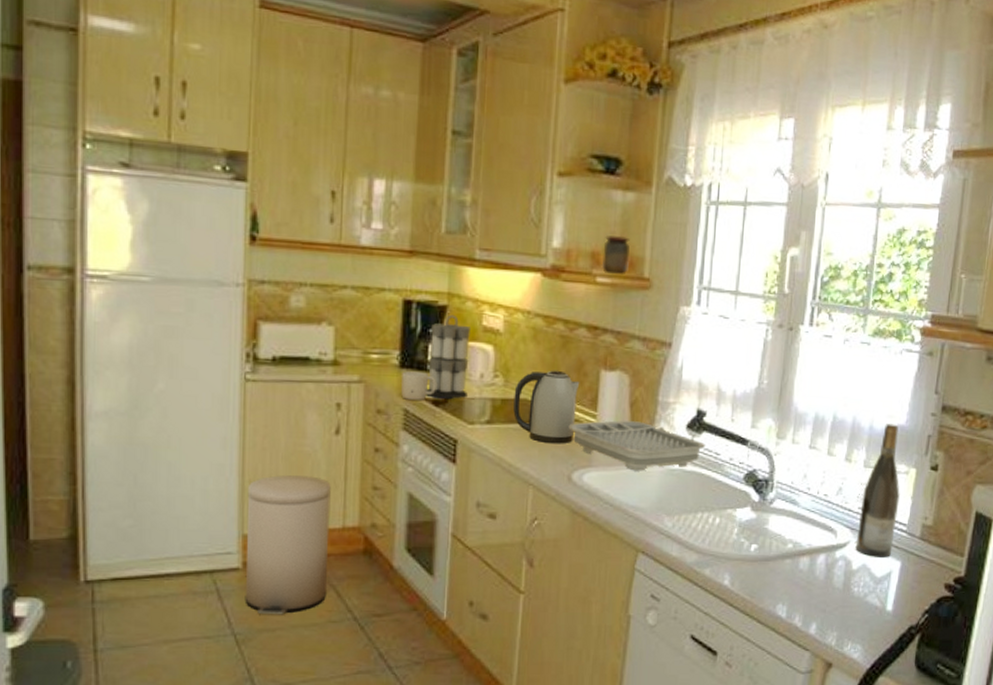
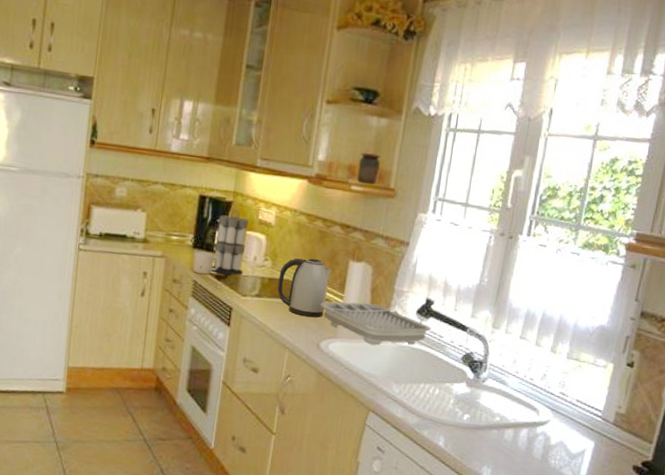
pedal bin: present [245,475,331,615] -> none [66,324,135,431]
wine bottle: present [855,423,900,557] -> none [554,323,600,437]

